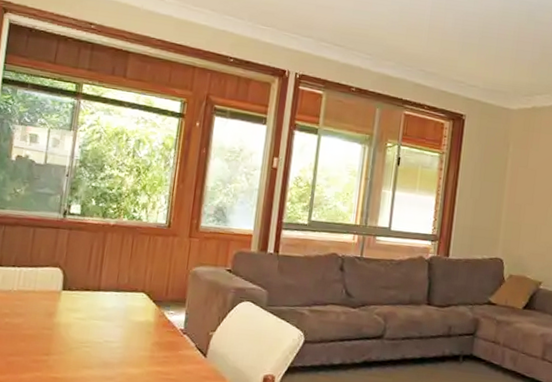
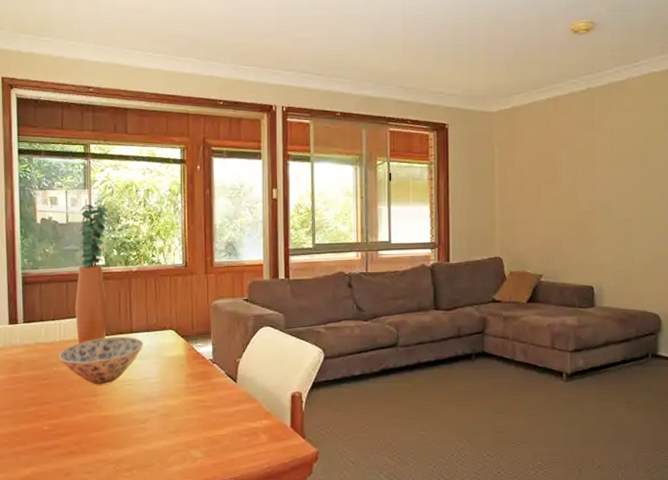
bowl: none [13,292,110,344] -> present [59,336,143,385]
vase: none [37,140,93,297] -> present [75,198,108,344]

